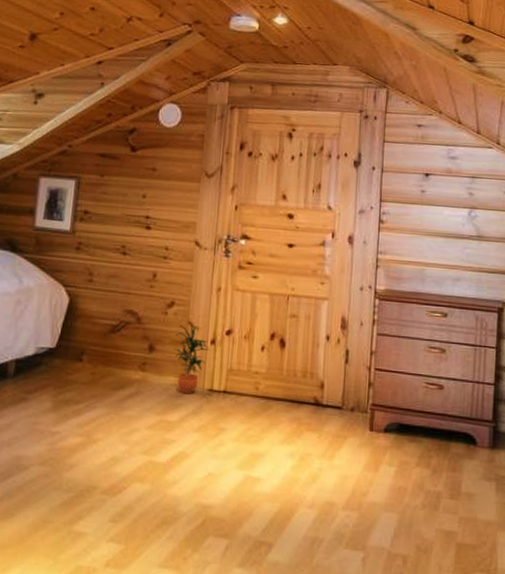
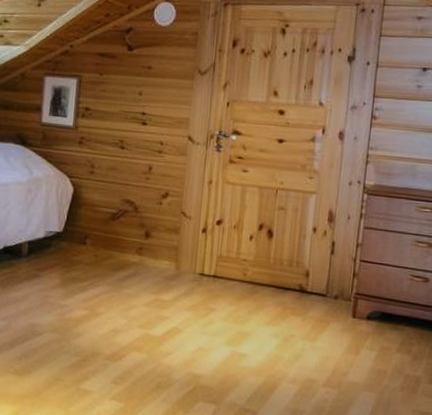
potted plant: present [173,325,210,393] -> none [168,214,201,276]

